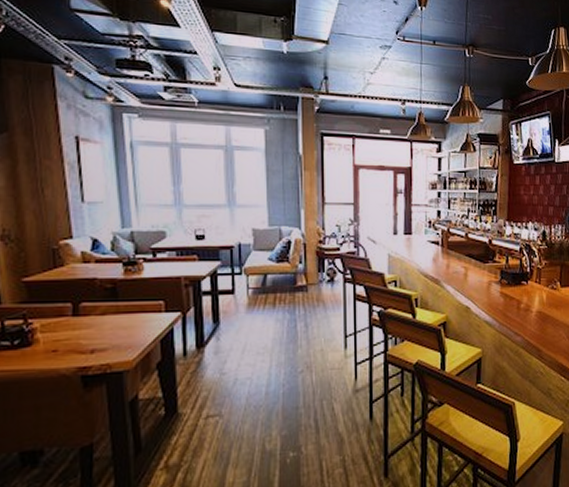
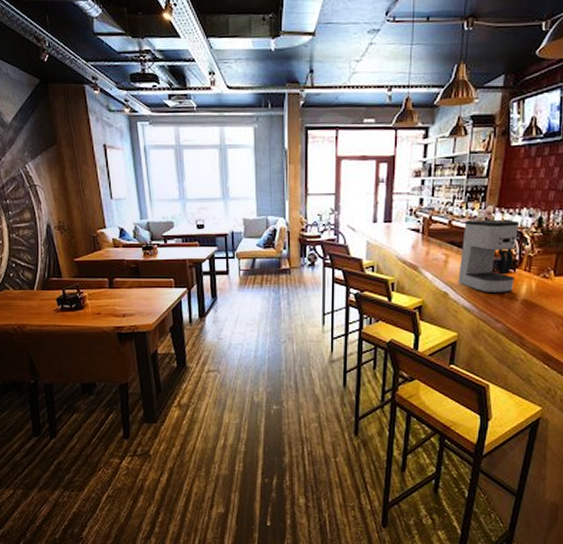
coffee maker: none [478,232,528,307] -> present [458,219,520,294]

